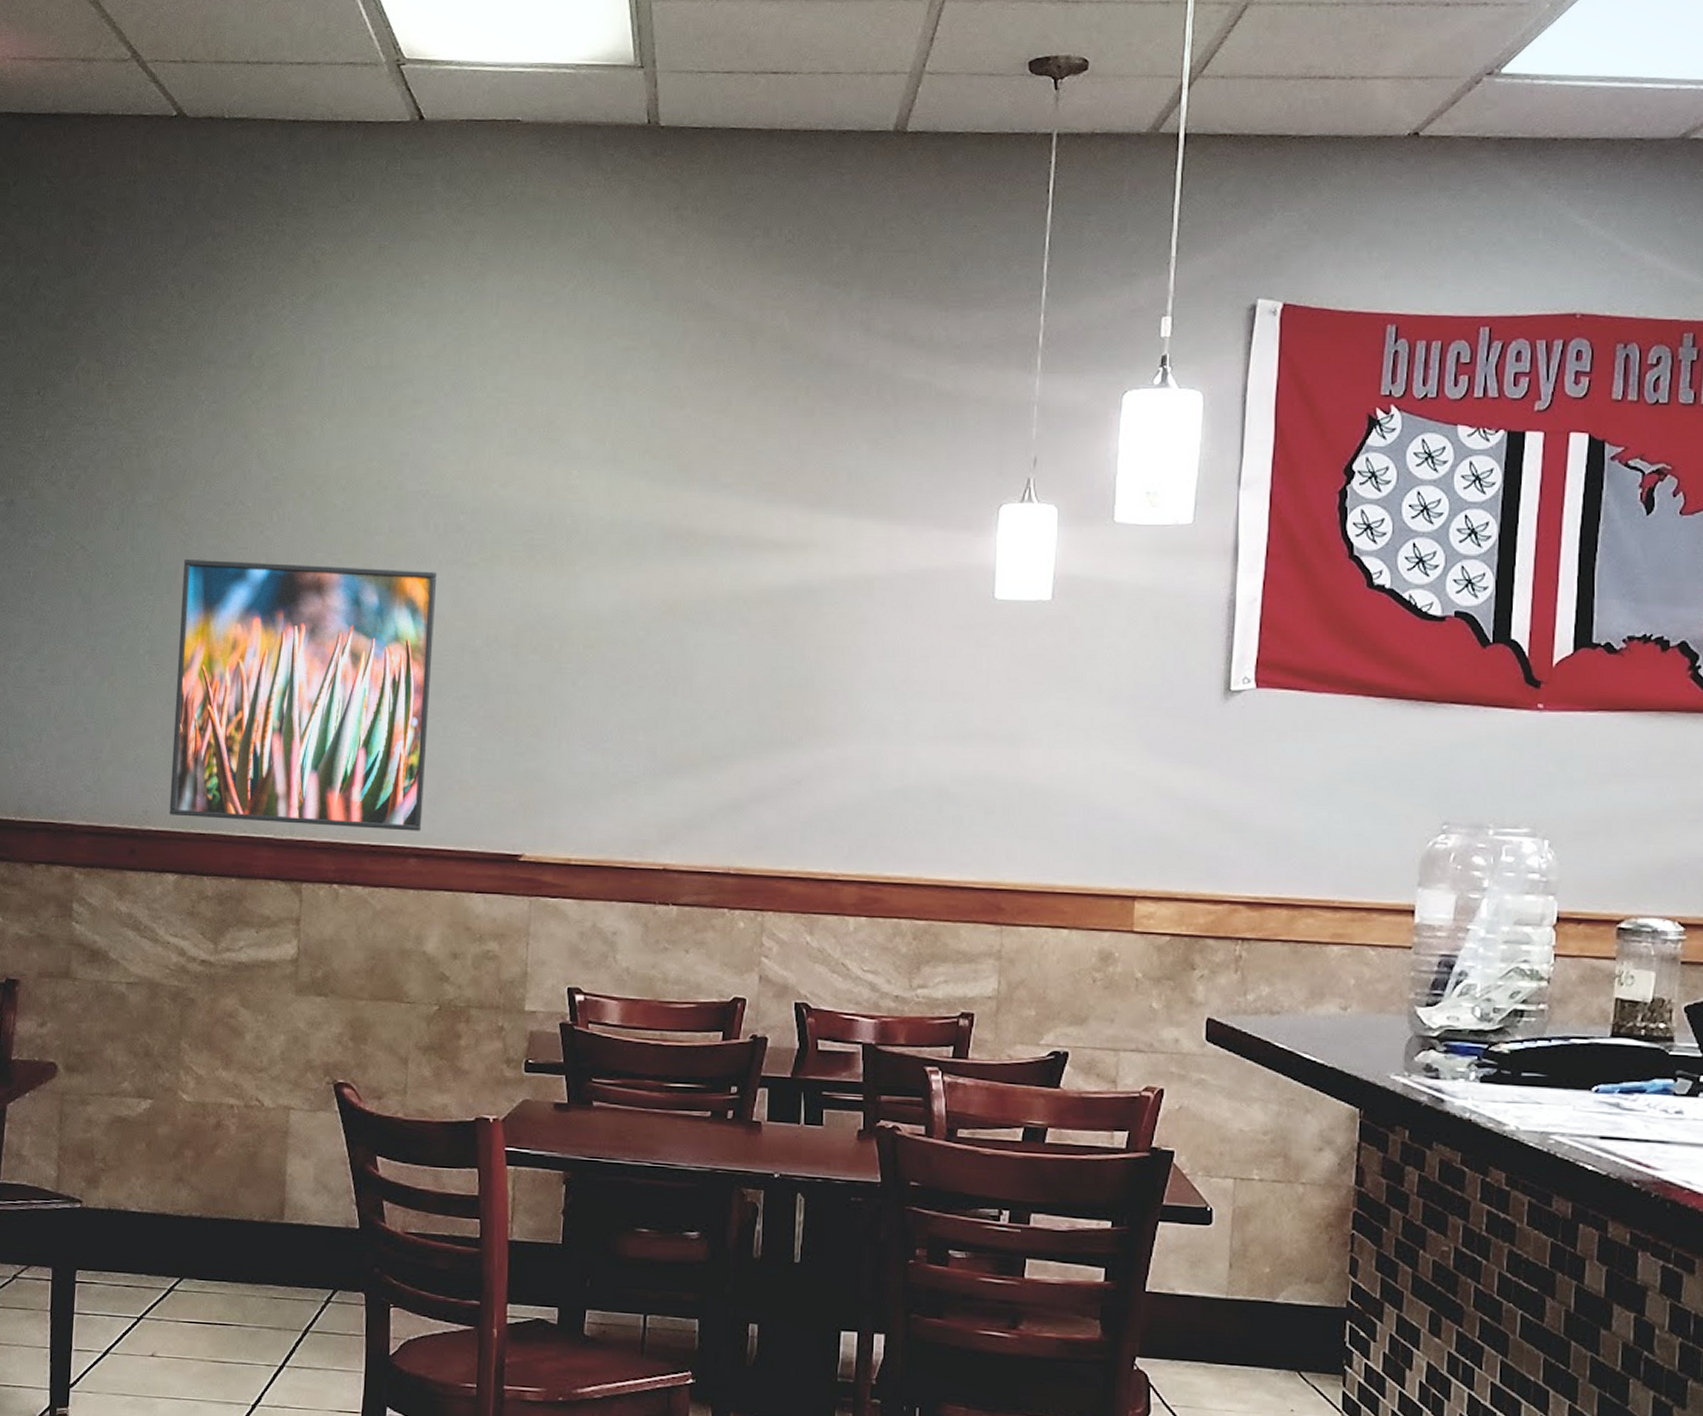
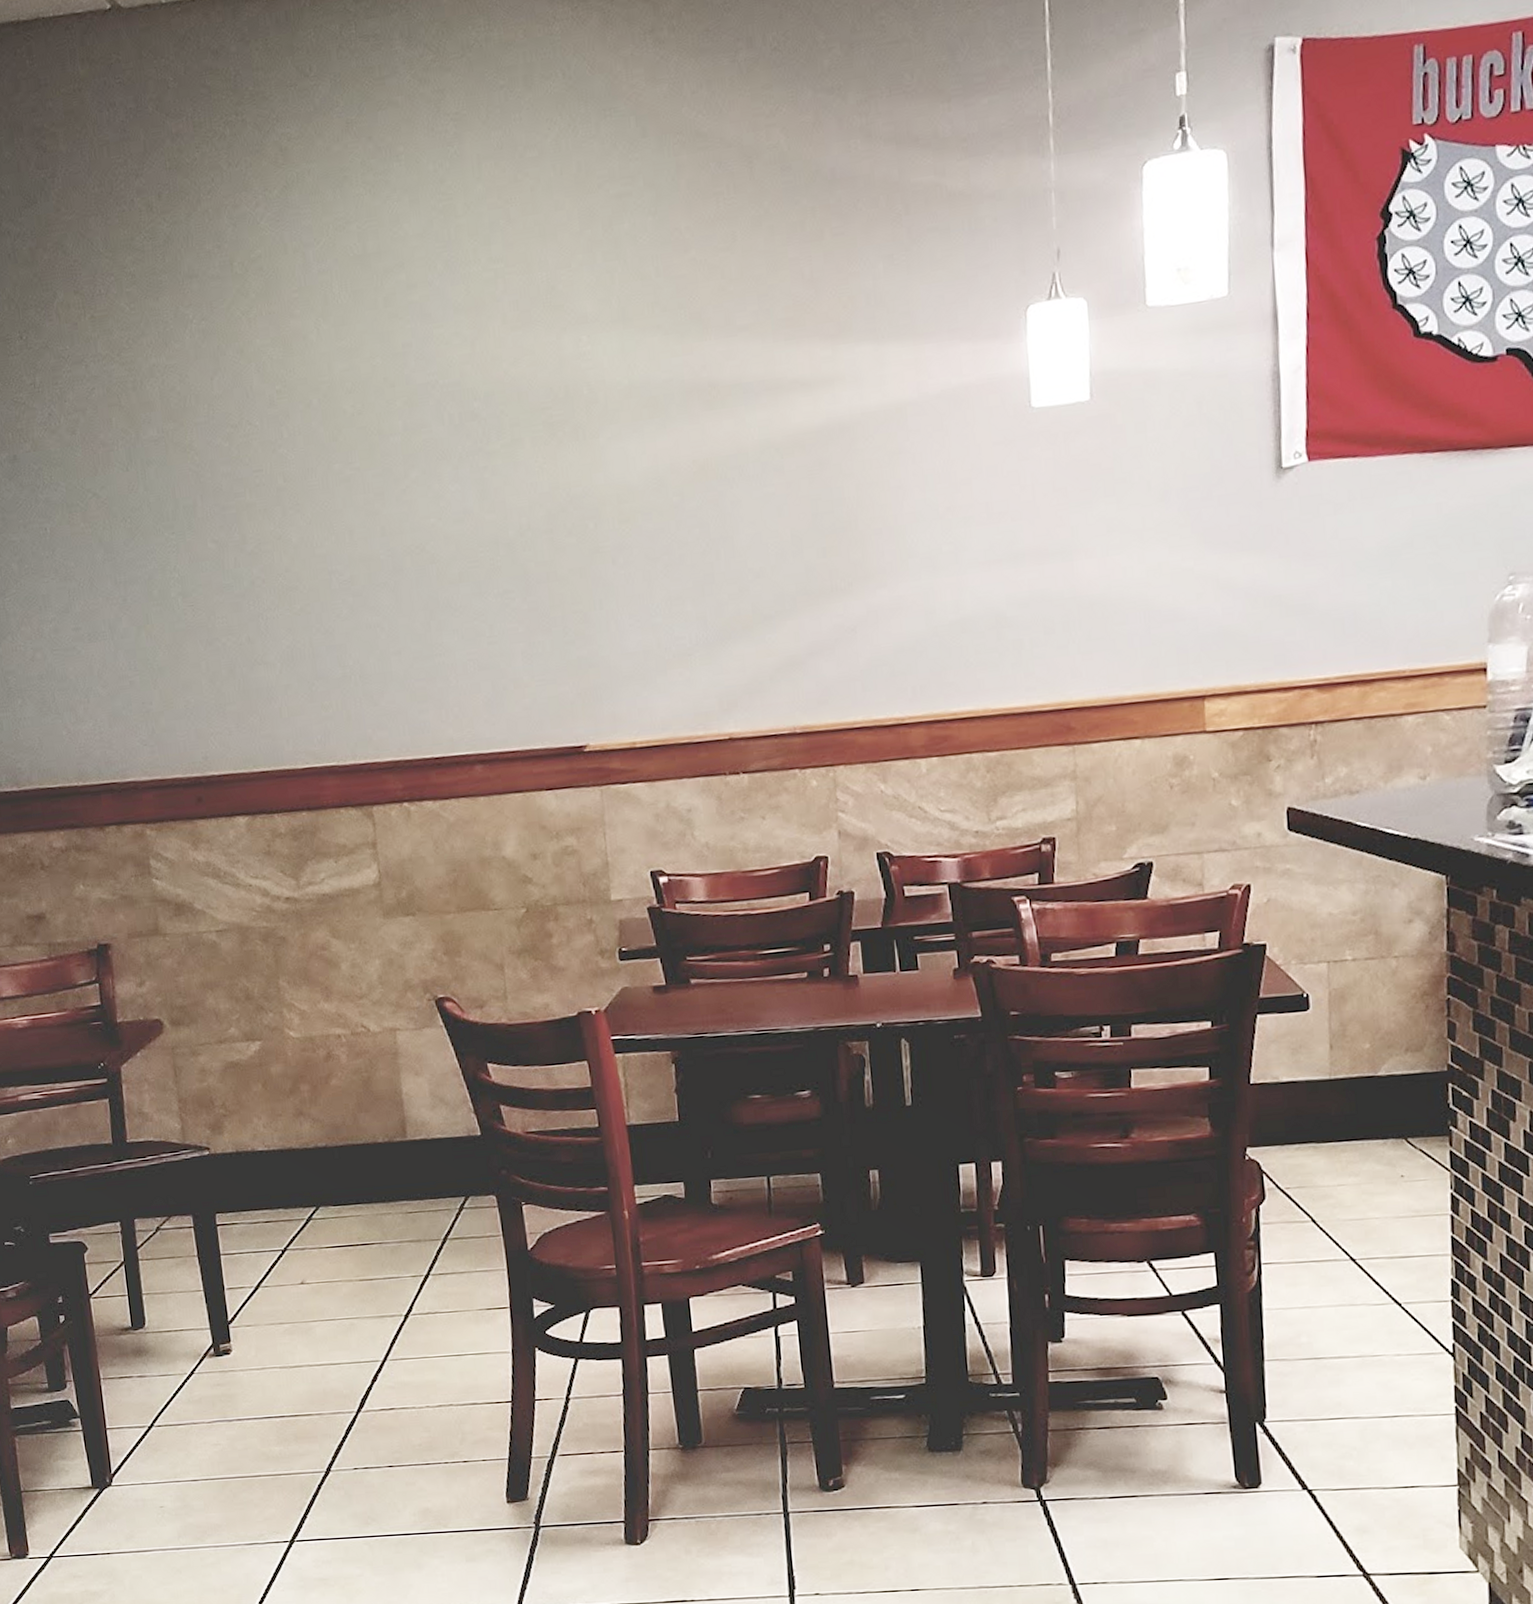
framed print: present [169,558,437,831] -> none [201,466,483,757]

